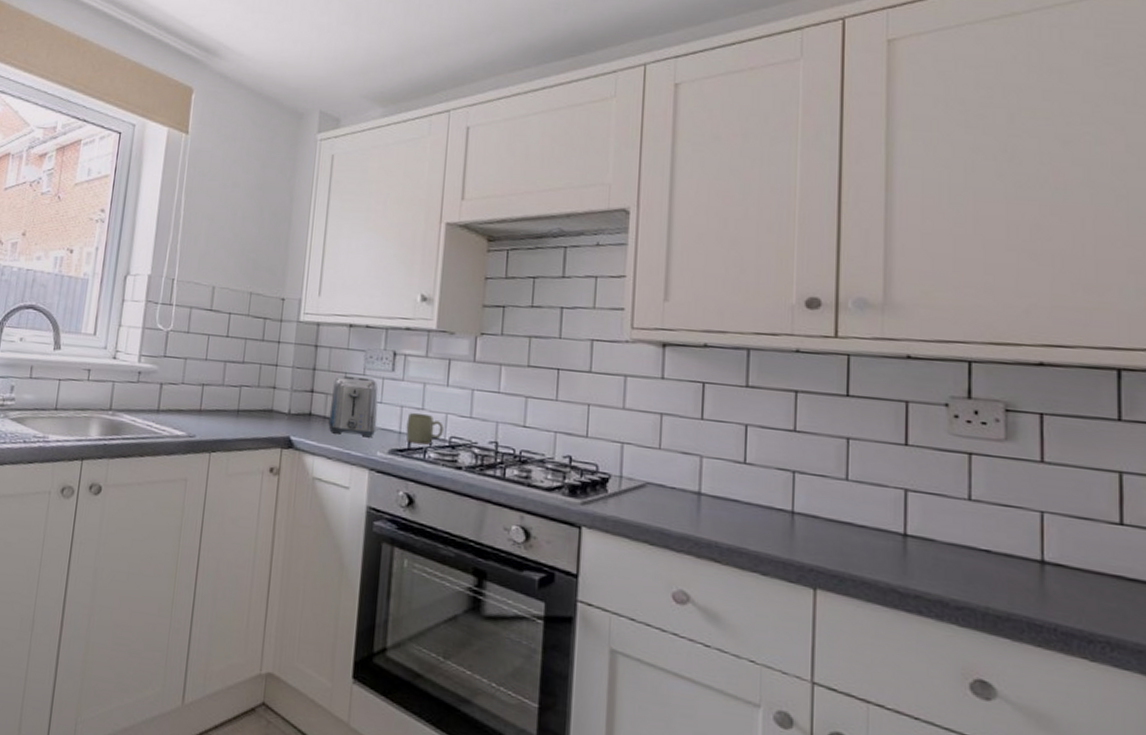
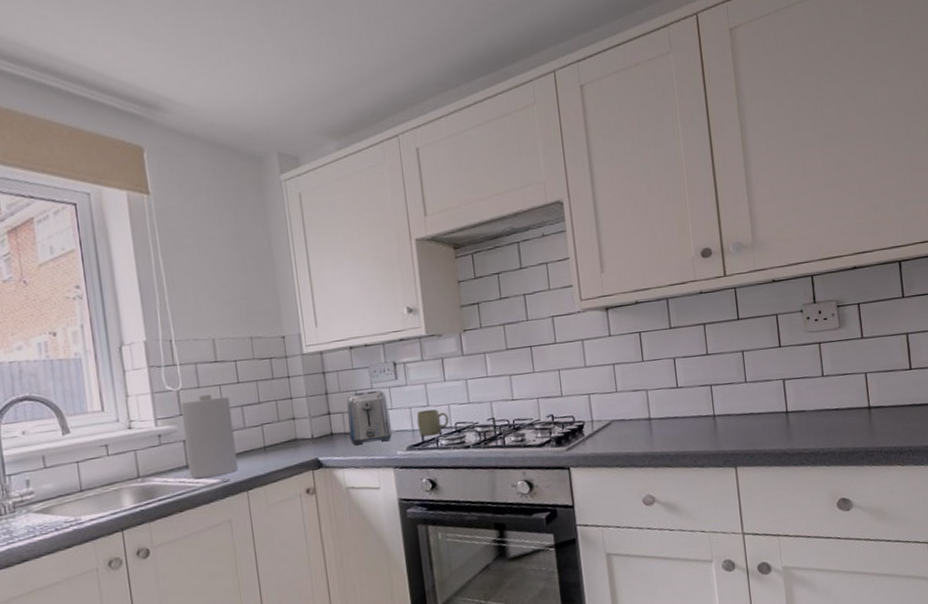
paper towel holder: none [158,340,215,430] -> present [181,394,238,479]

